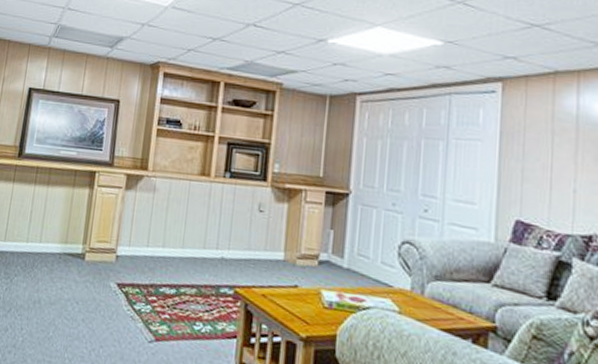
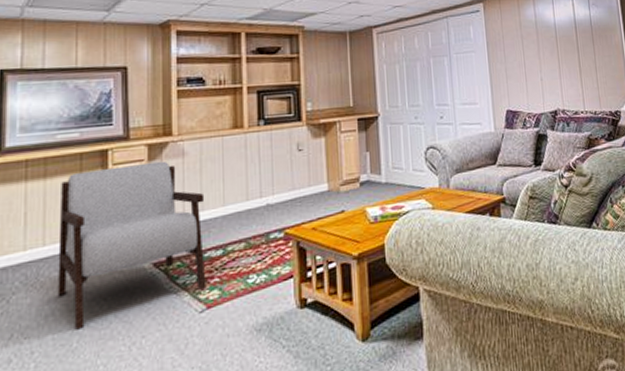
armchair: none [44,186,168,322] -> present [57,161,206,330]

